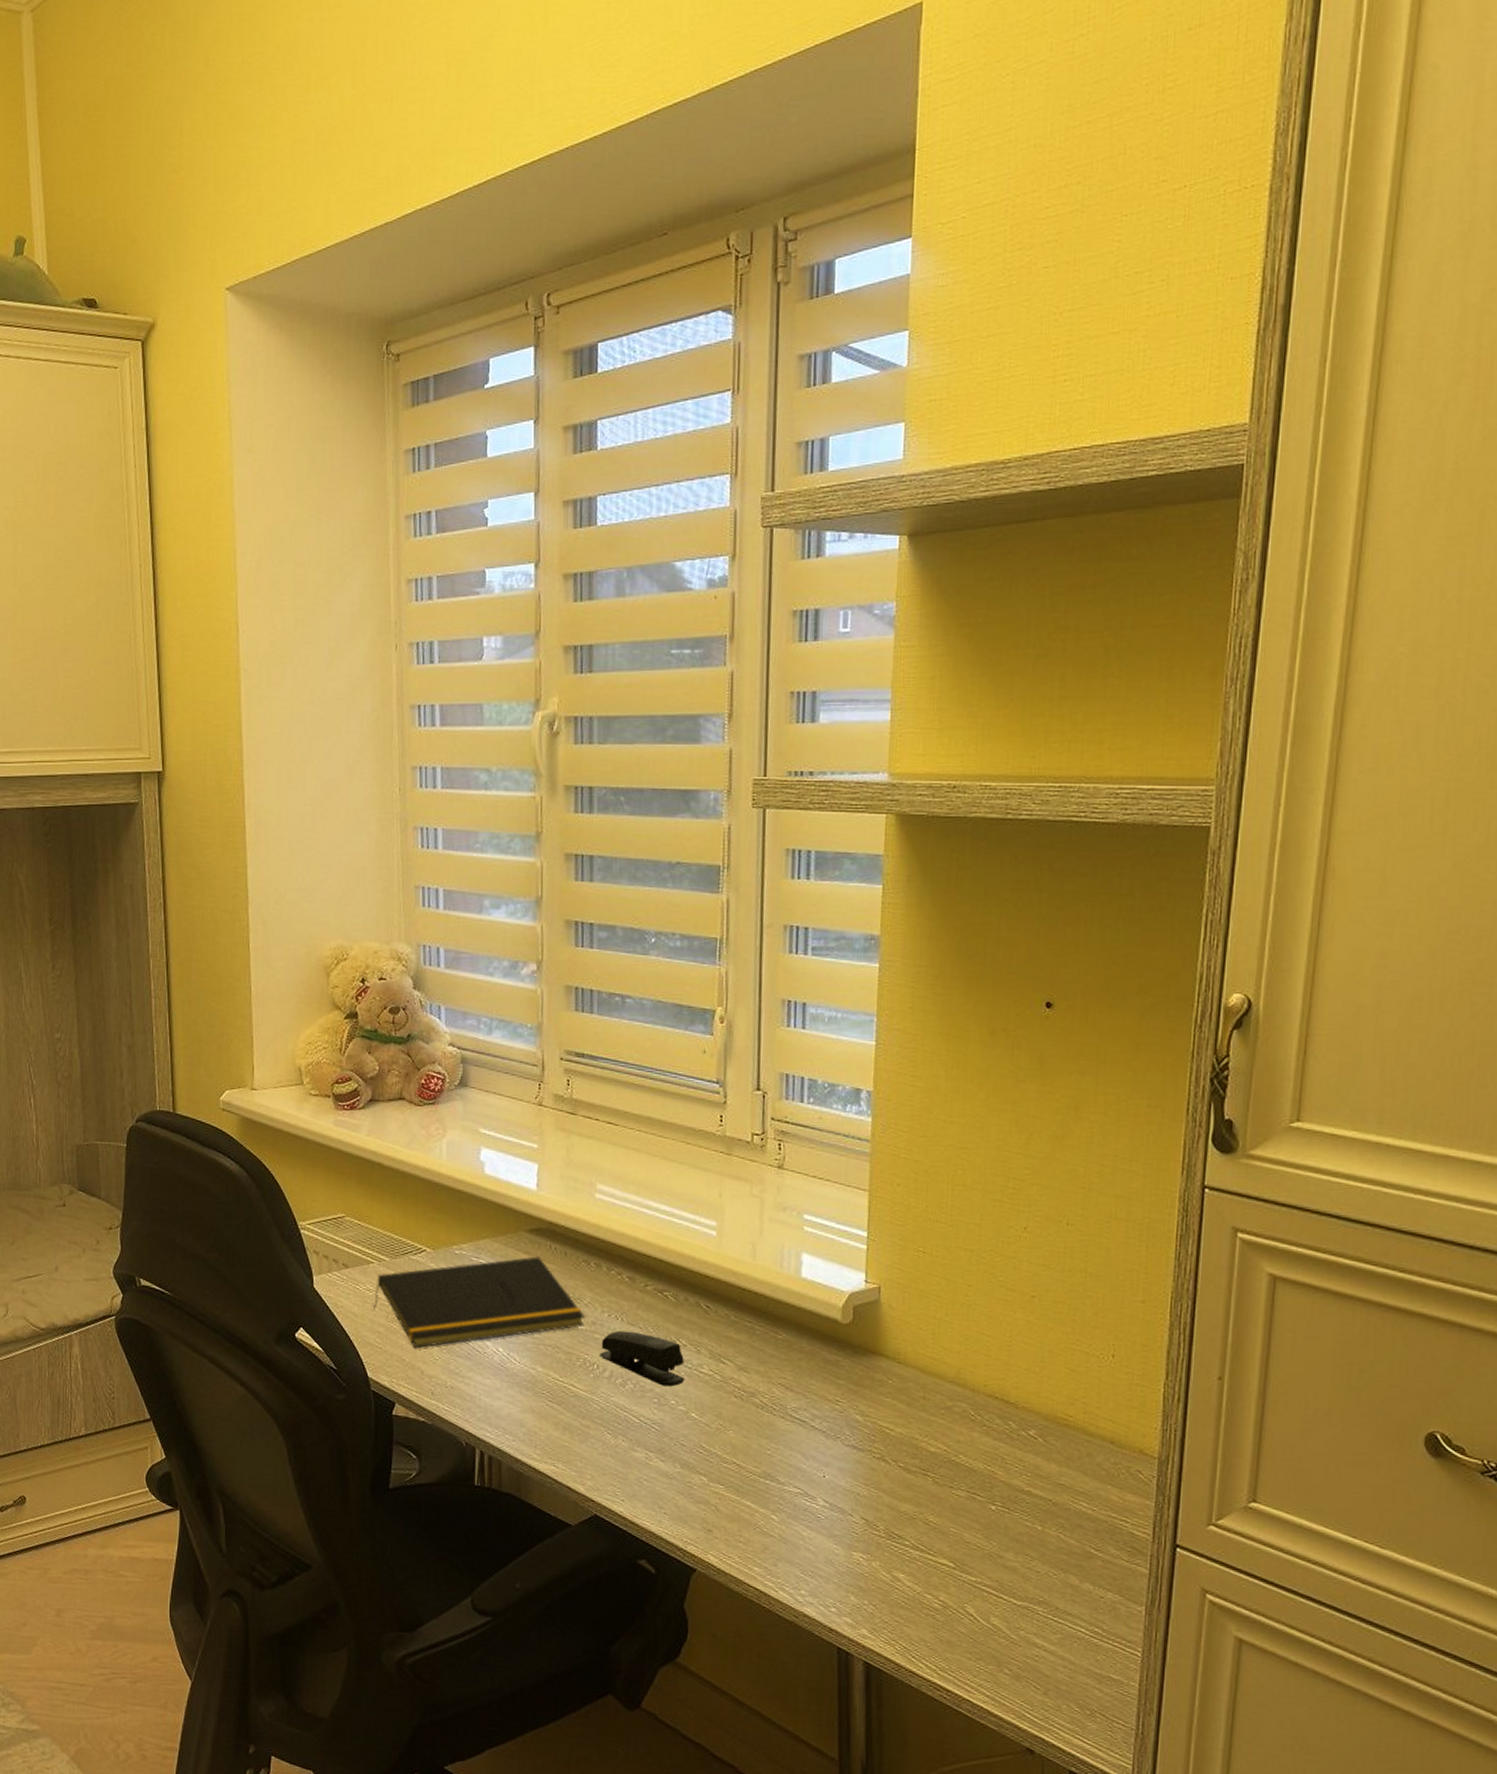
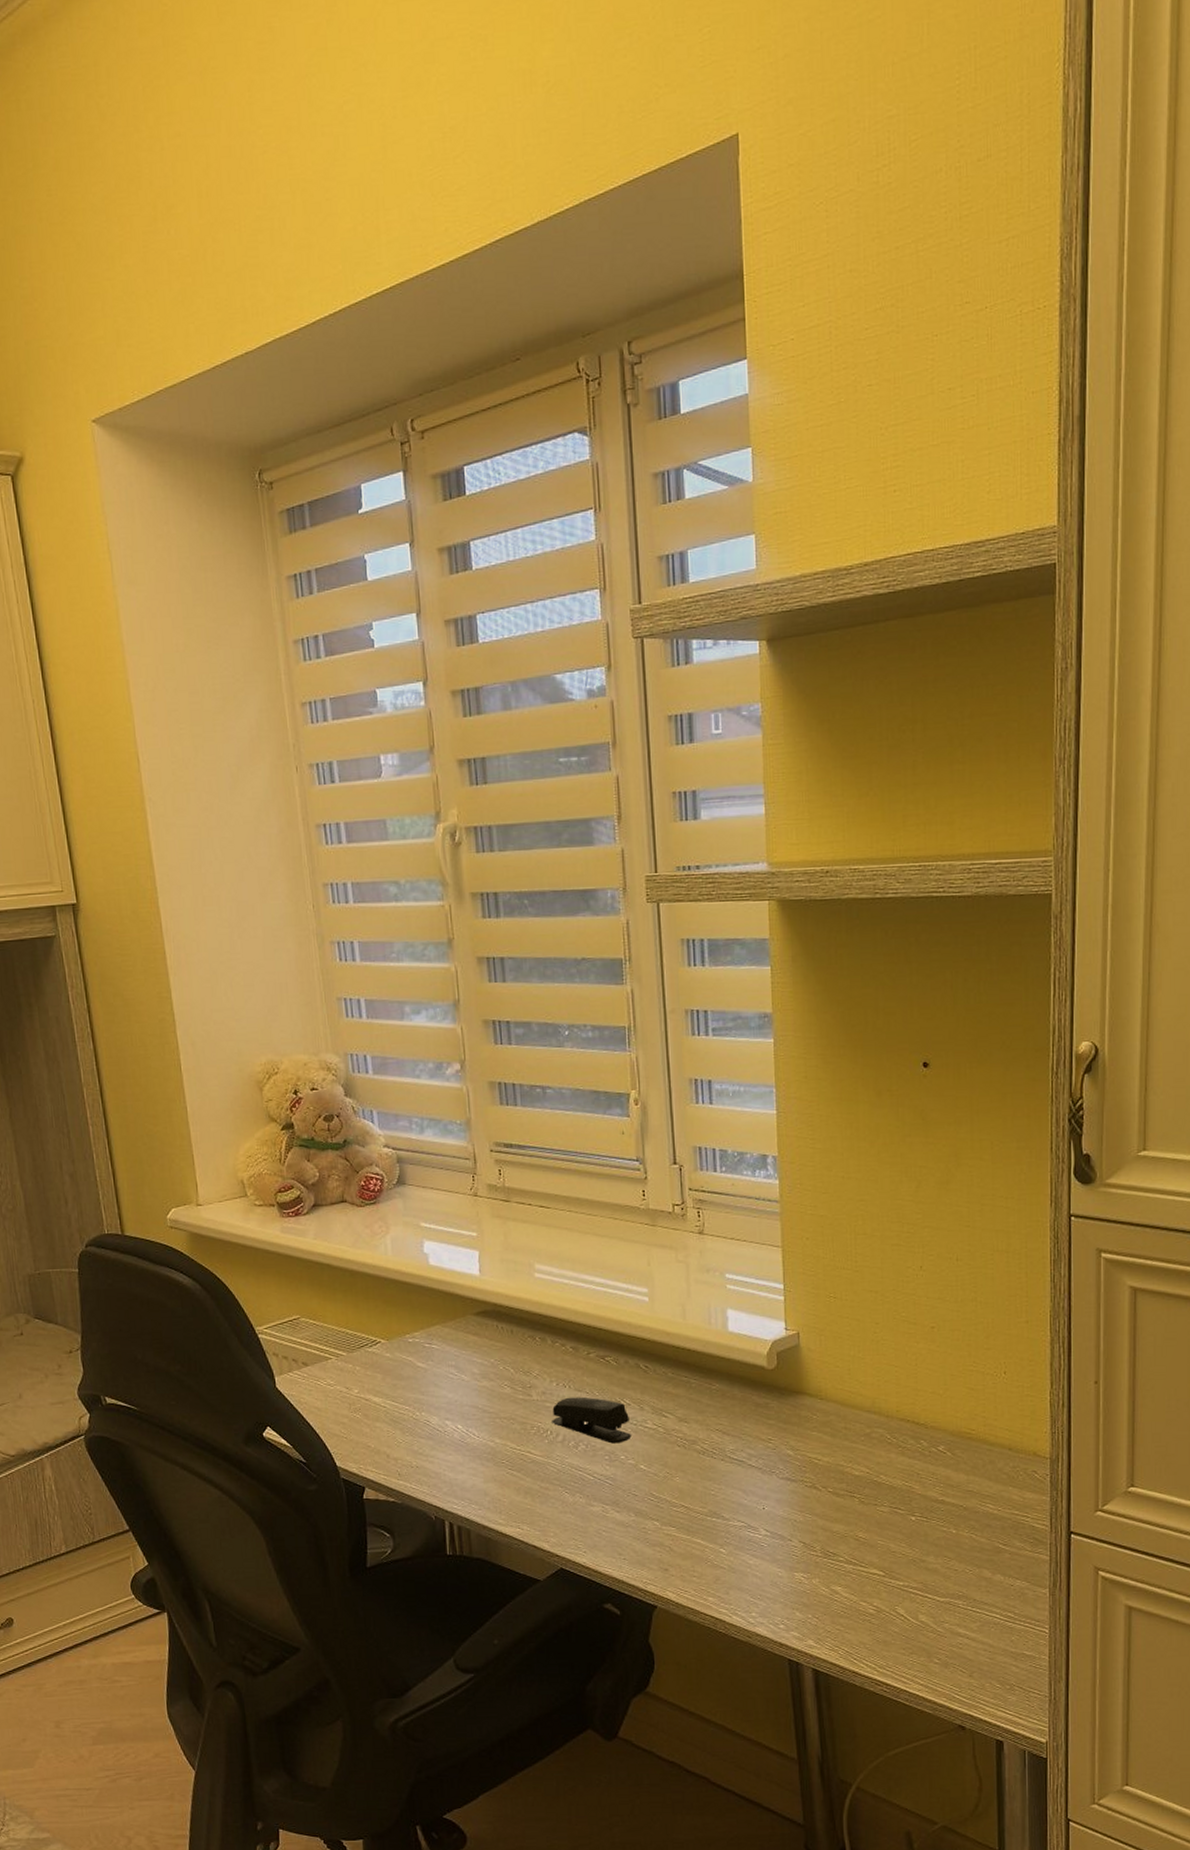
notepad: present [374,1256,585,1349] -> none [336,1337,535,1435]

